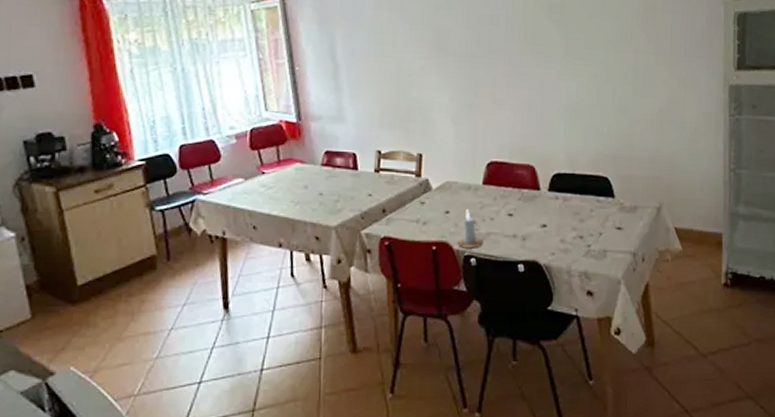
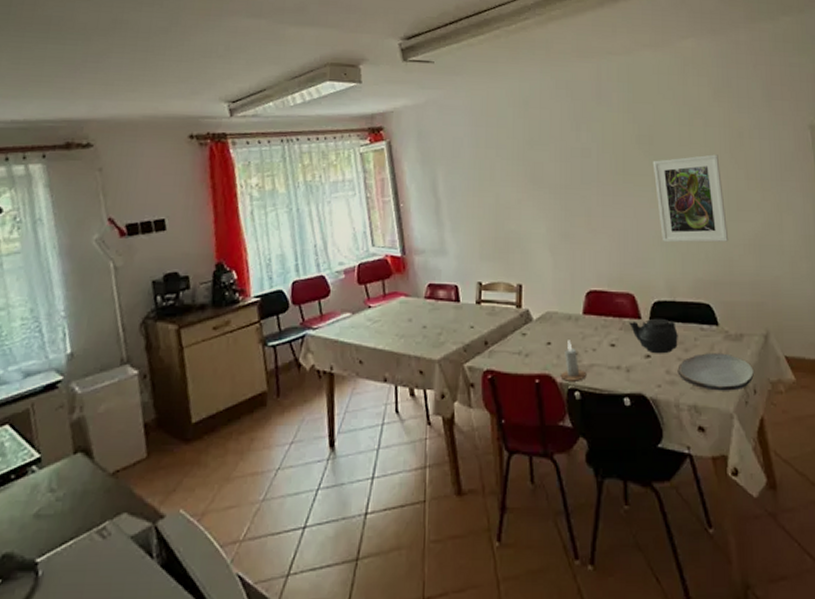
teapot: none [528,189,575,224] -> present [629,318,678,354]
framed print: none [562,27,633,117] -> present [652,154,729,243]
plate: none [571,223,644,259] -> present [677,353,754,391]

